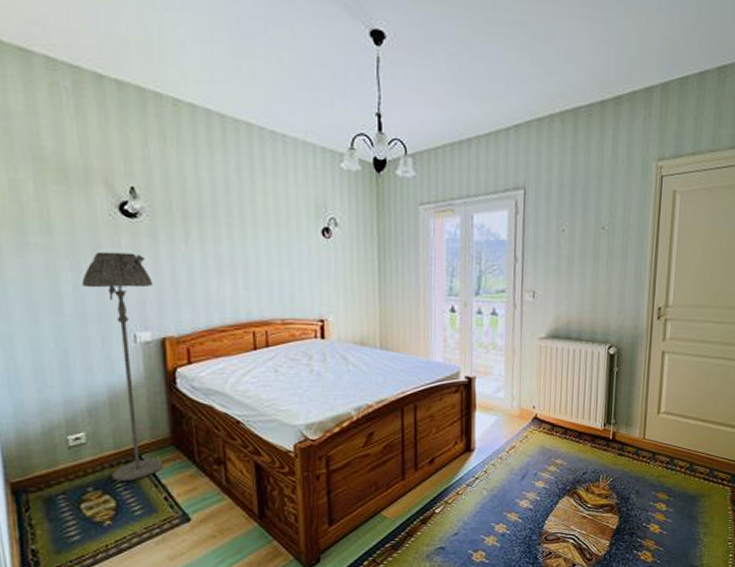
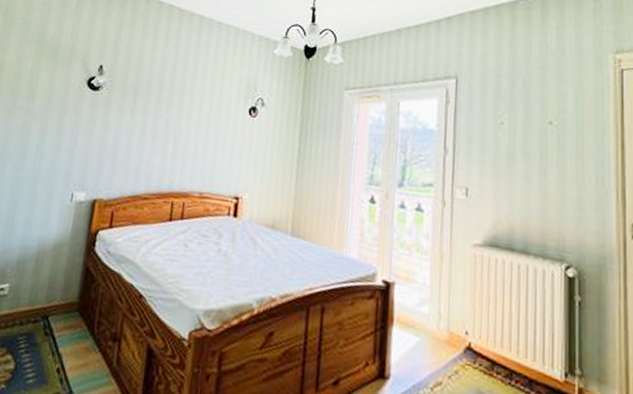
floor lamp: present [82,251,163,481] -> none [18,117,98,344]

